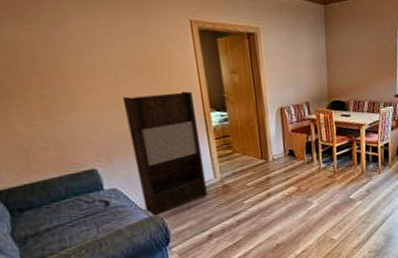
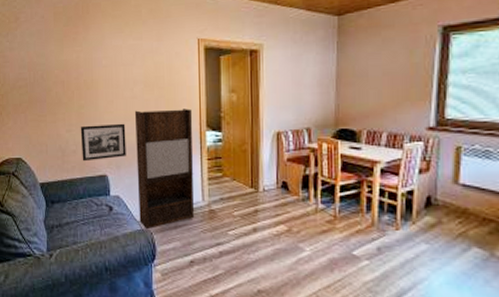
picture frame: none [47,111,119,159] -> present [80,123,126,162]

